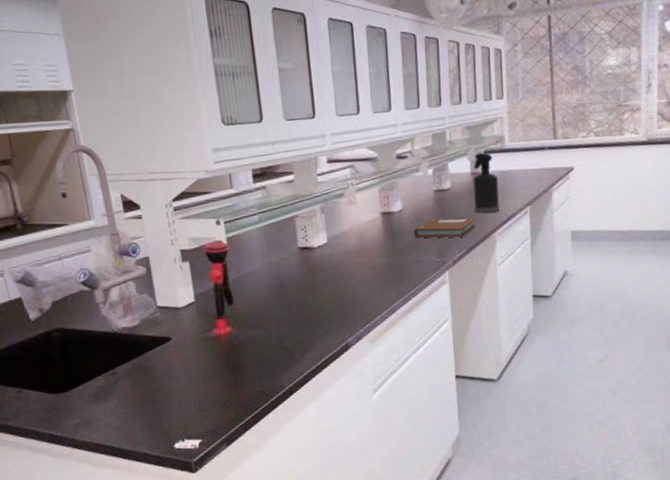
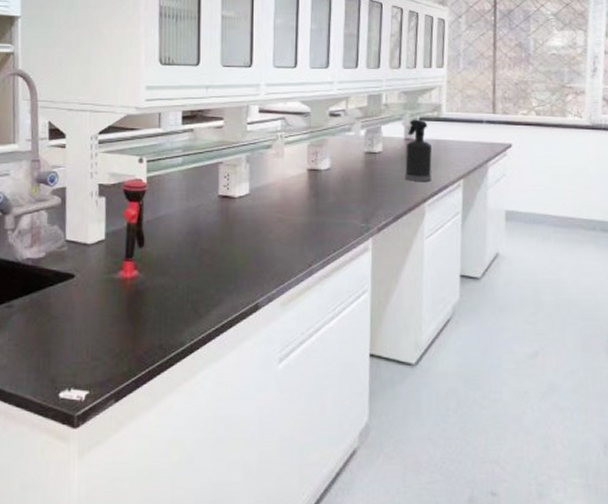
notebook: present [414,217,476,238] -> none [340,181,406,204]

